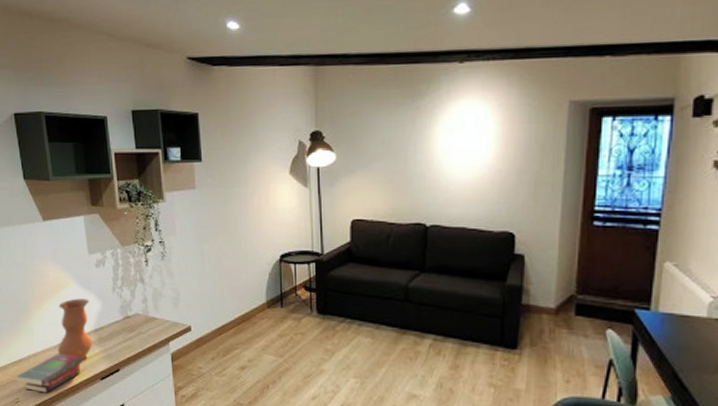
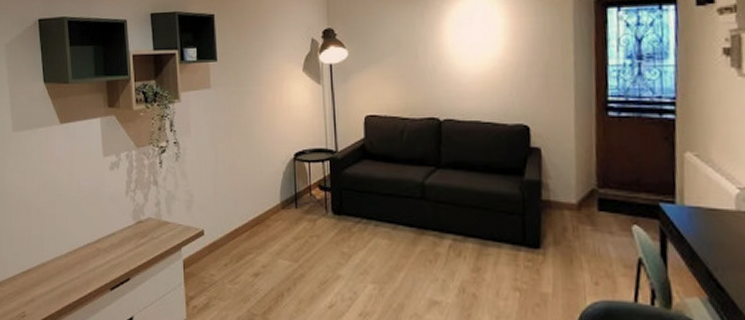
books: present [15,353,83,393] -> none [23,261,93,306]
vase: present [58,298,93,360] -> none [68,203,104,269]

